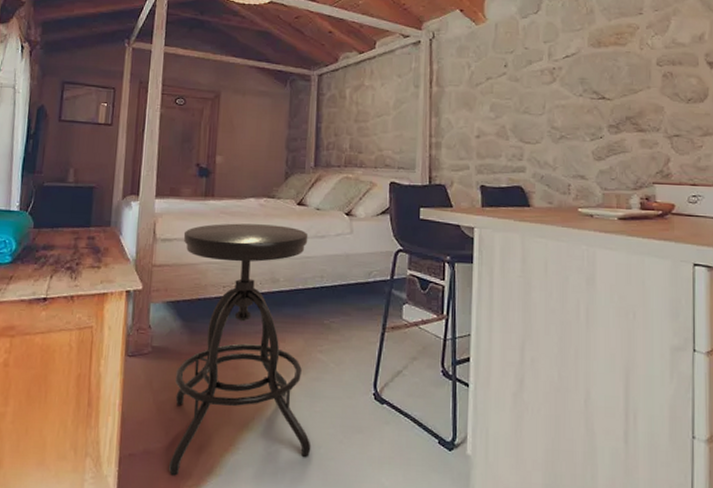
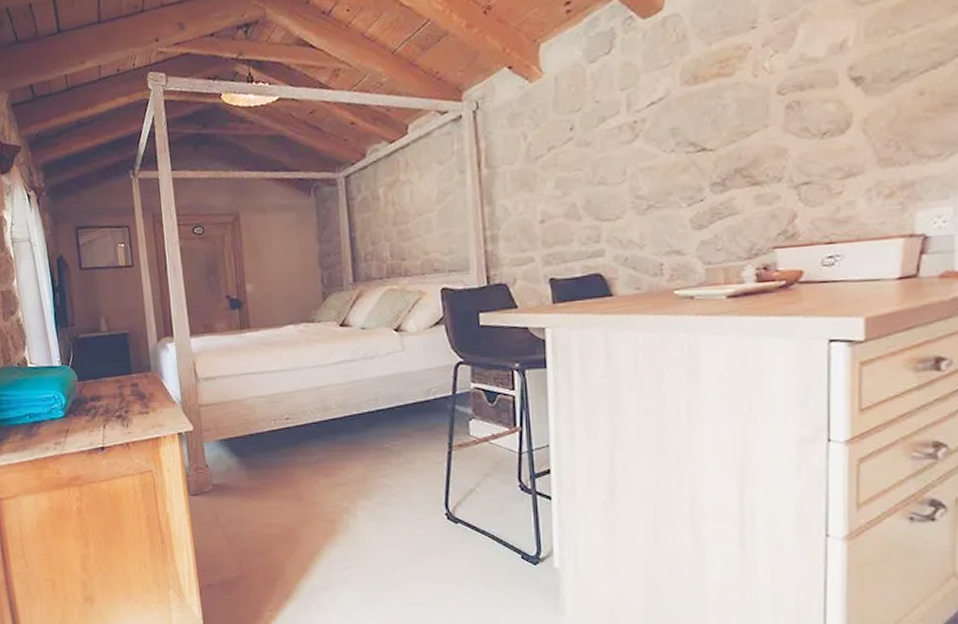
stool: present [169,223,311,476] -> none [225,350,386,602]

